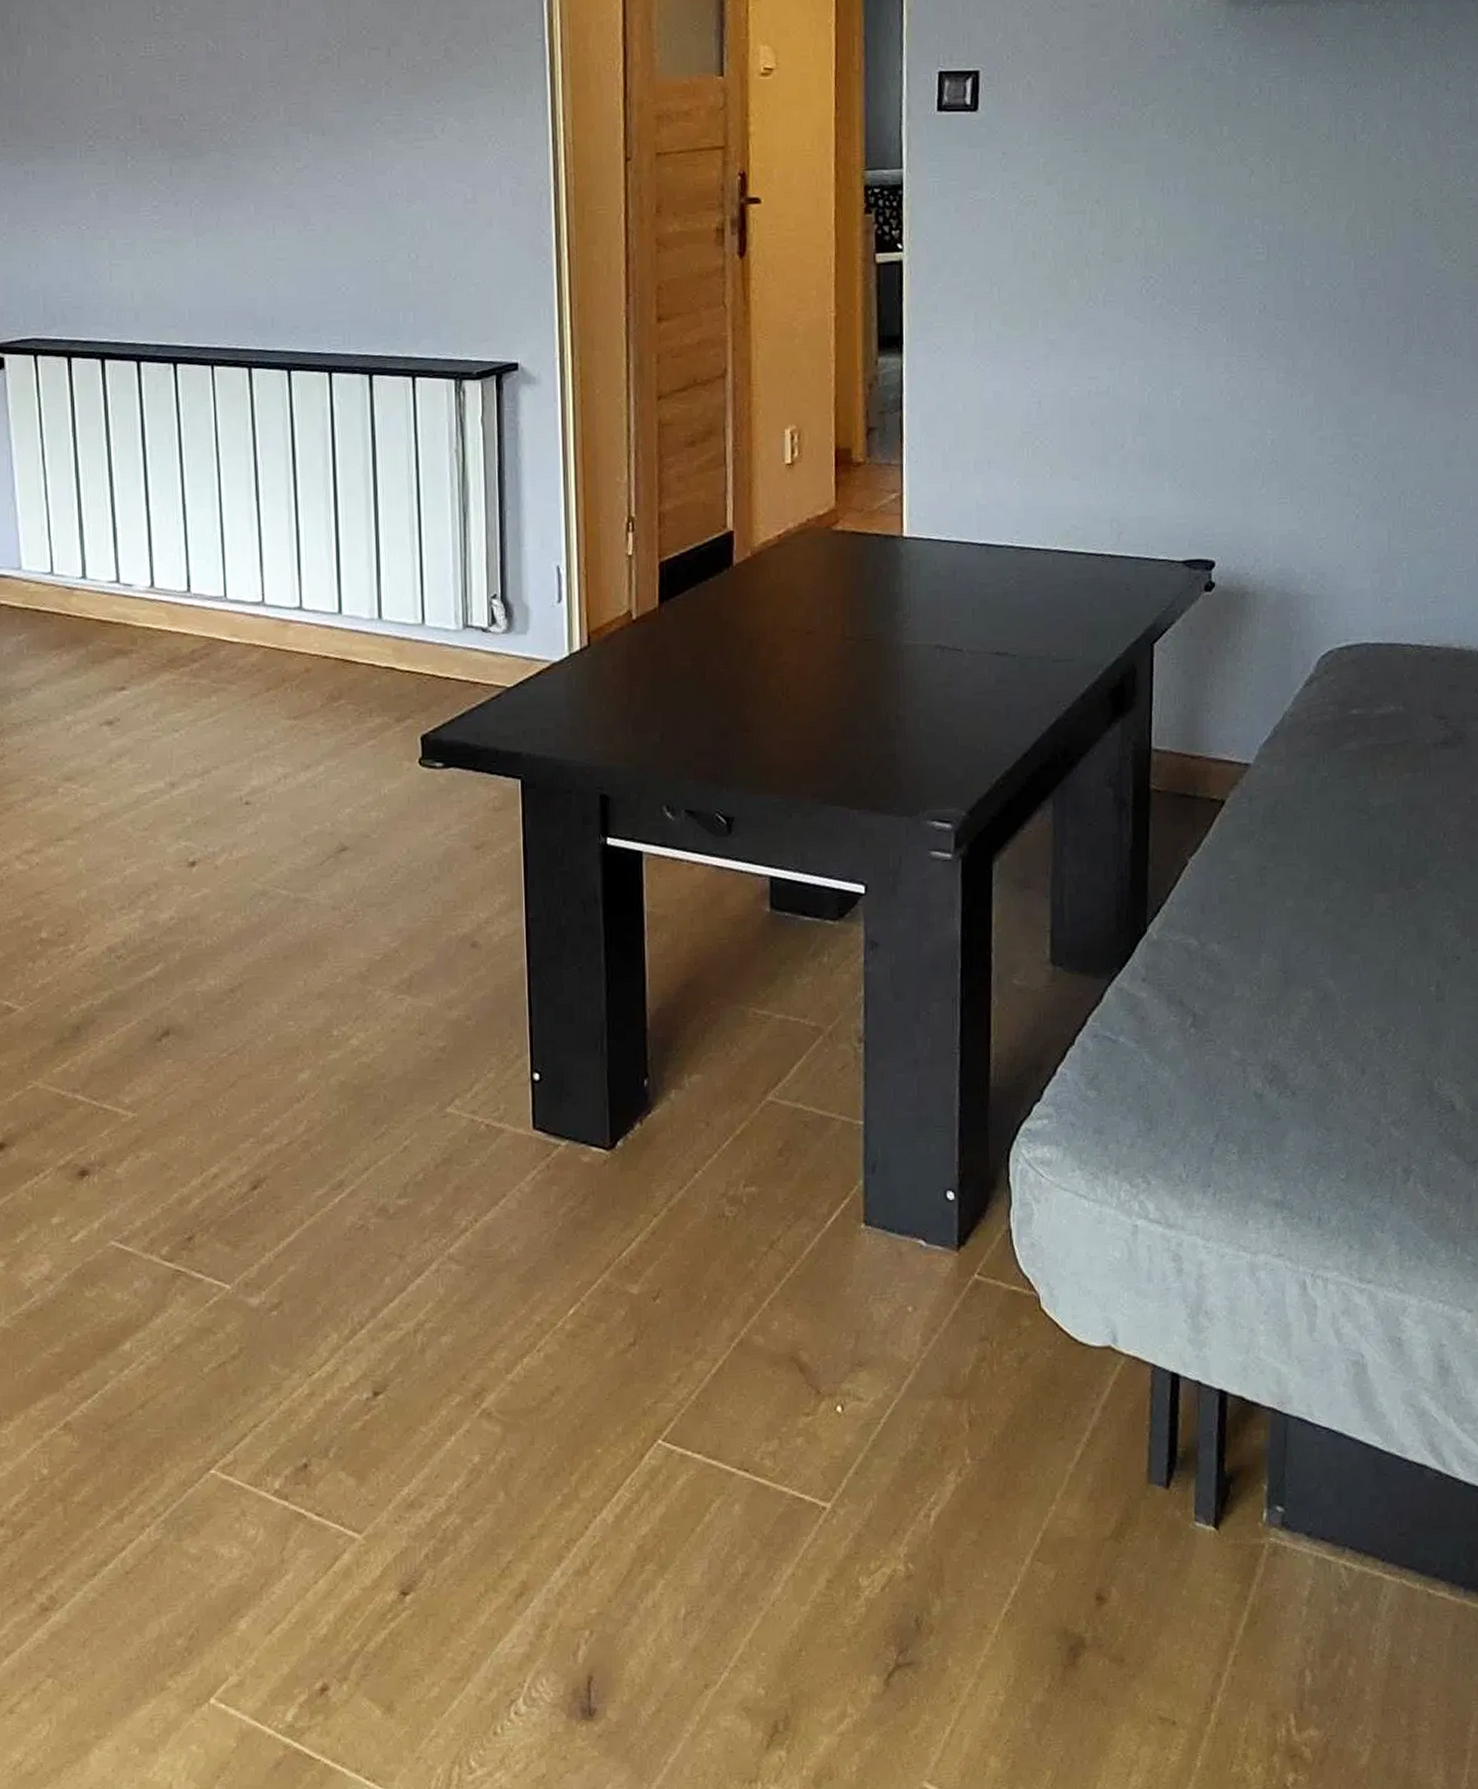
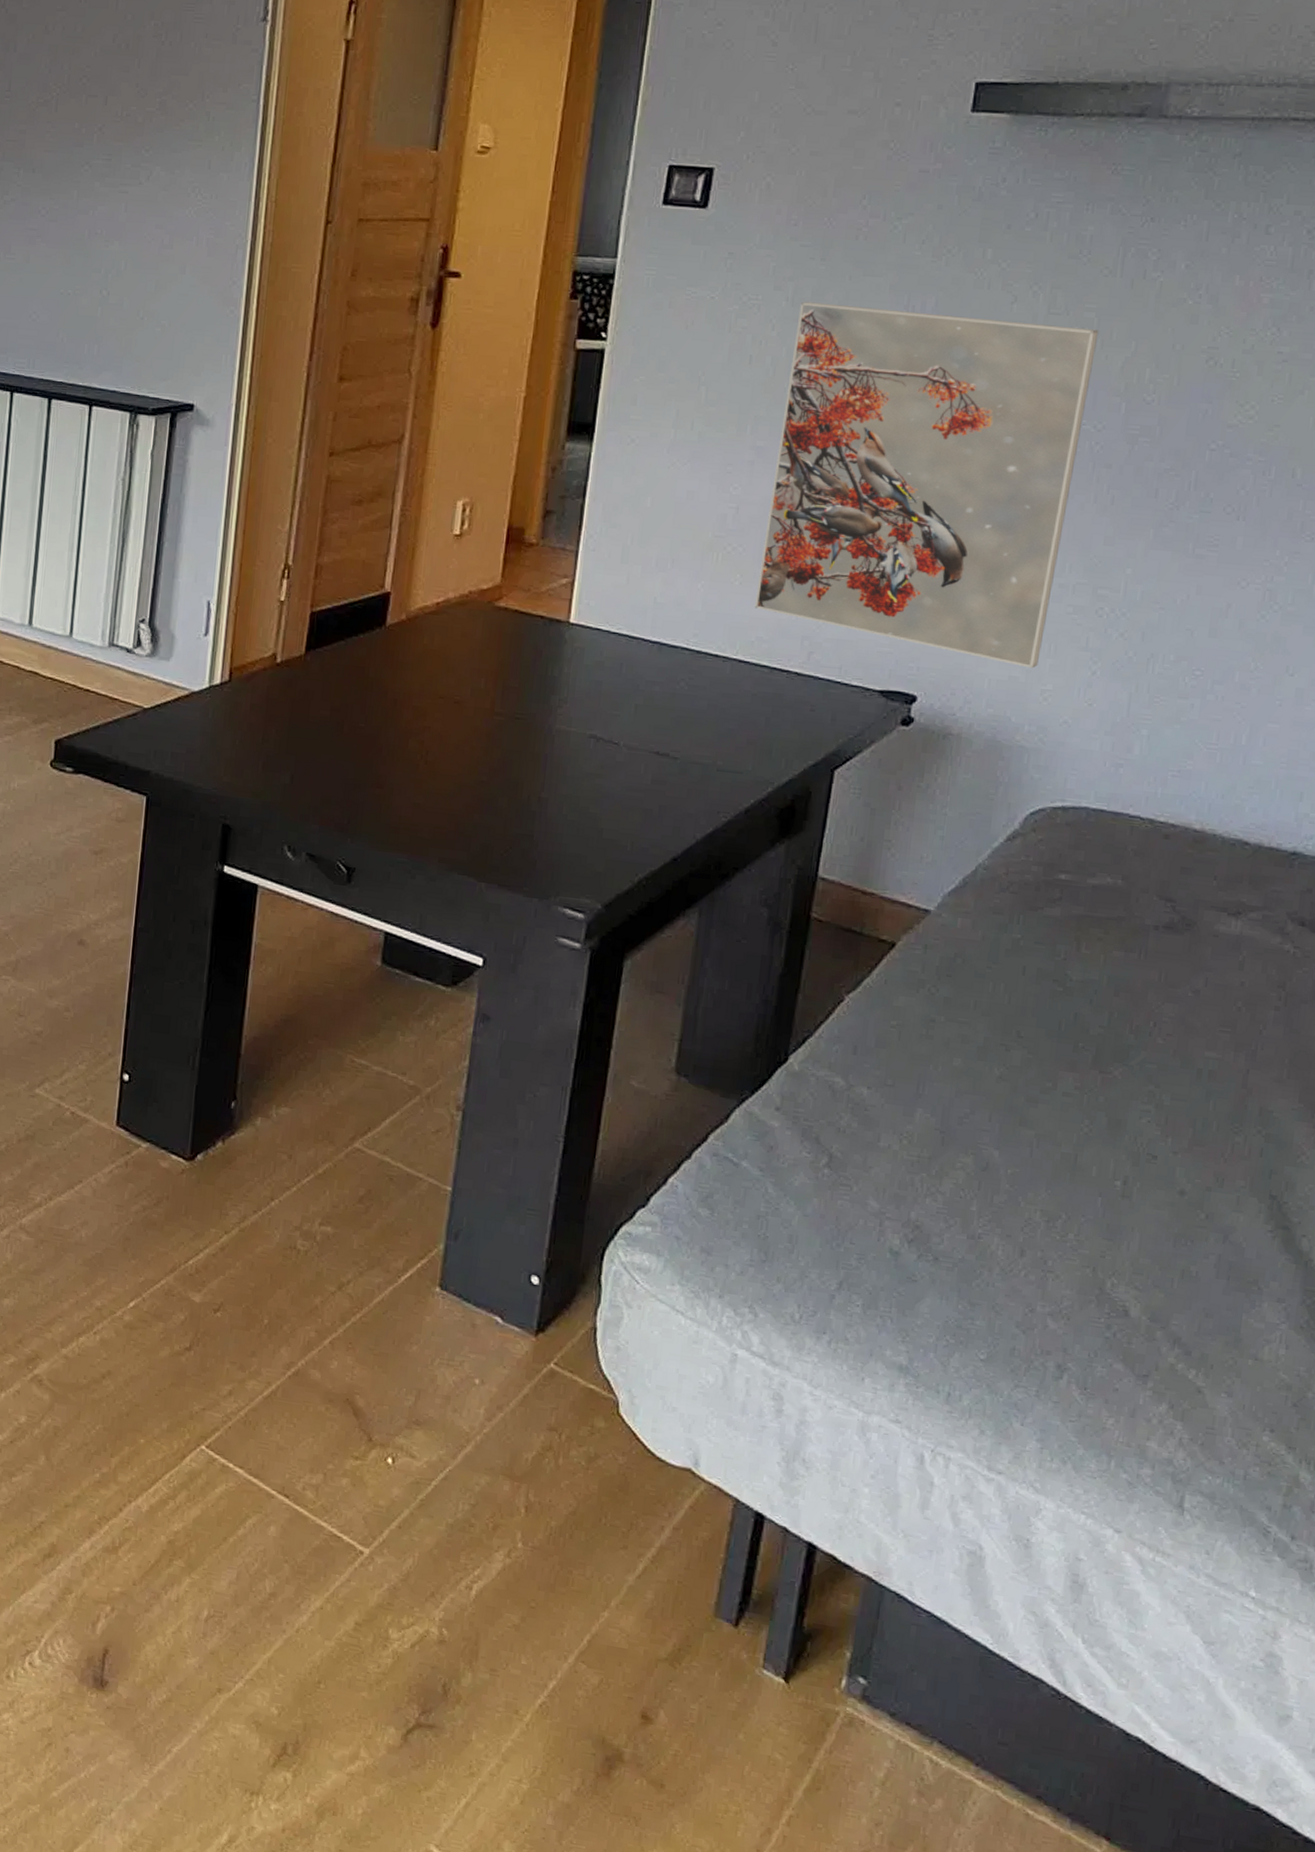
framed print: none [1065,193,1324,520] -> present [754,302,1099,669]

